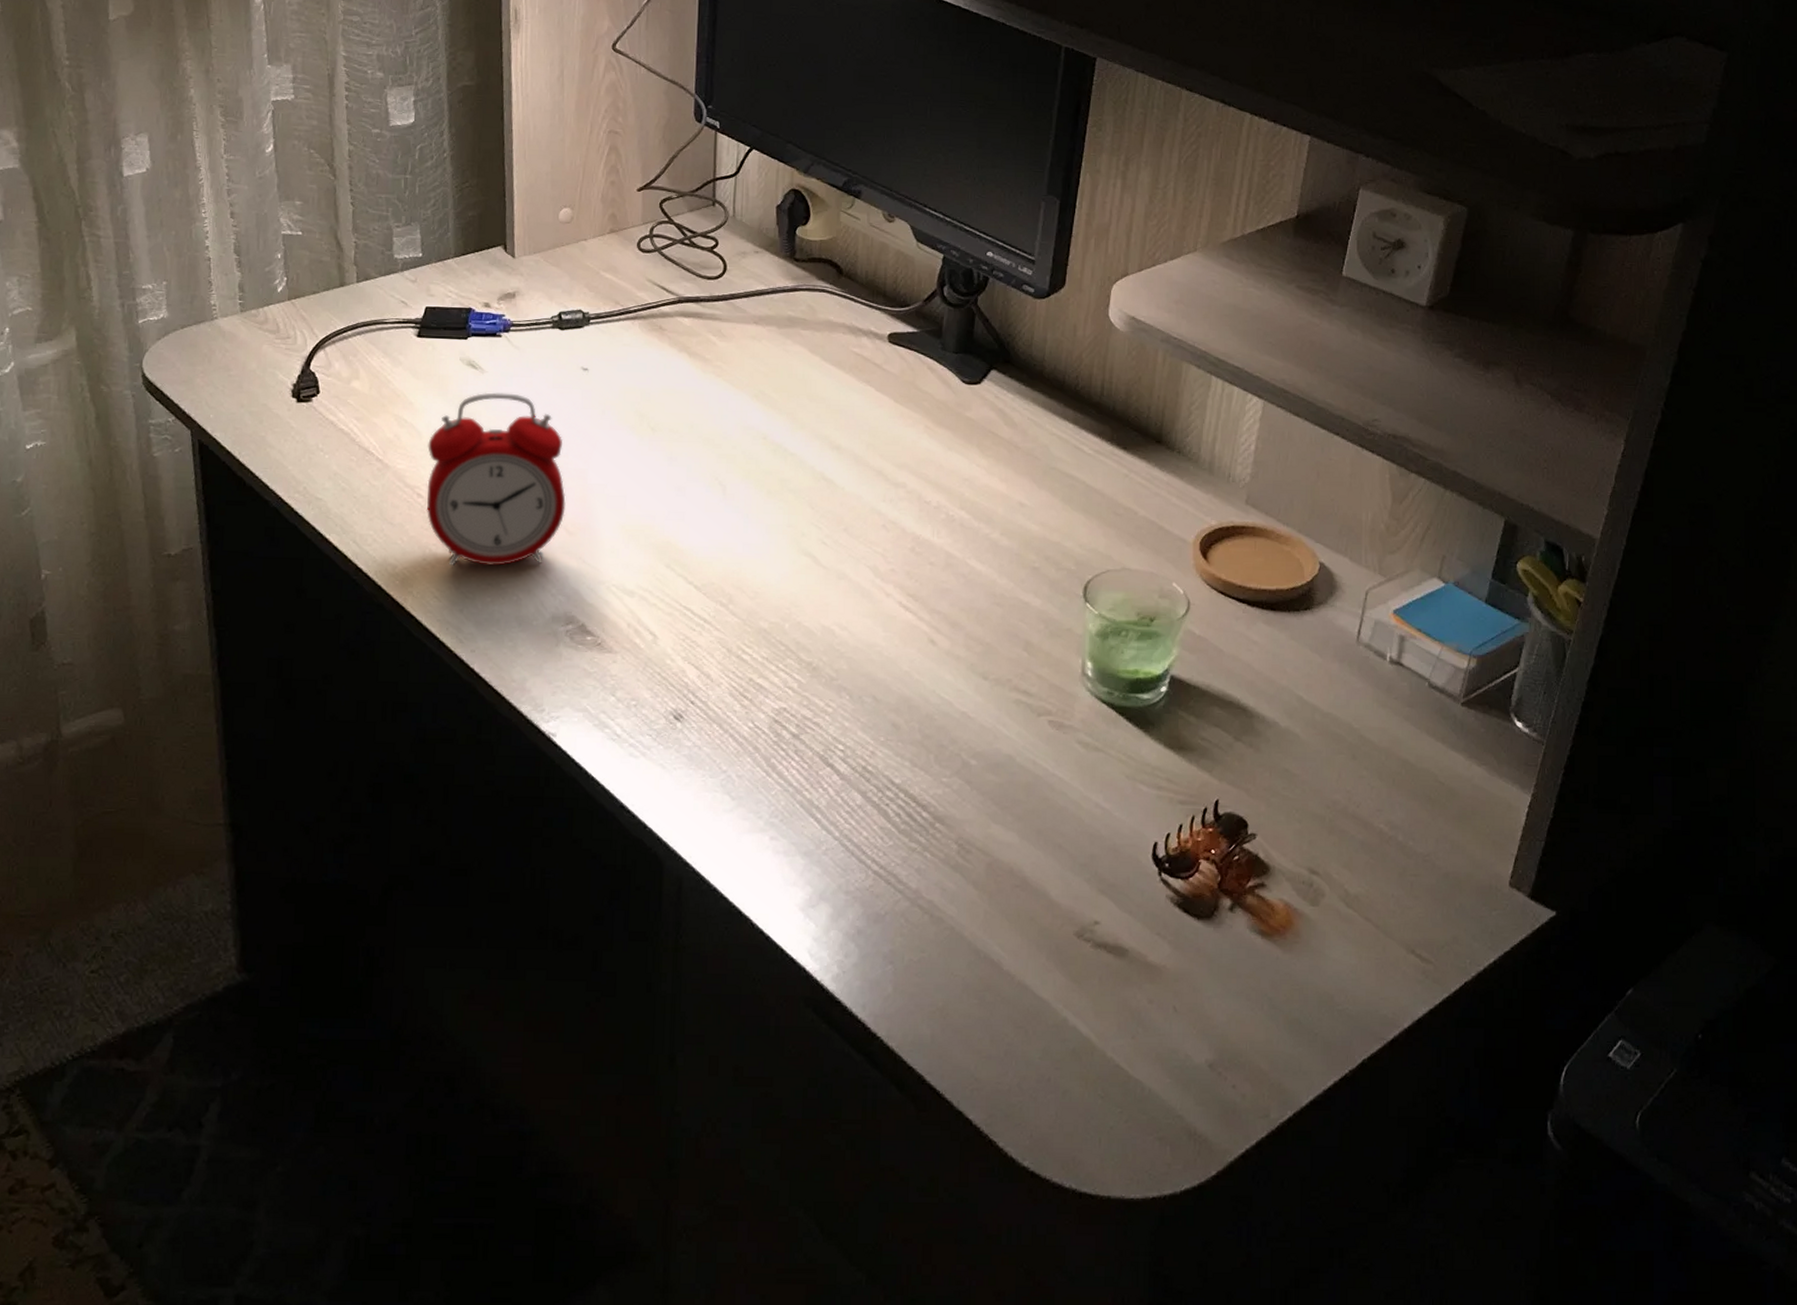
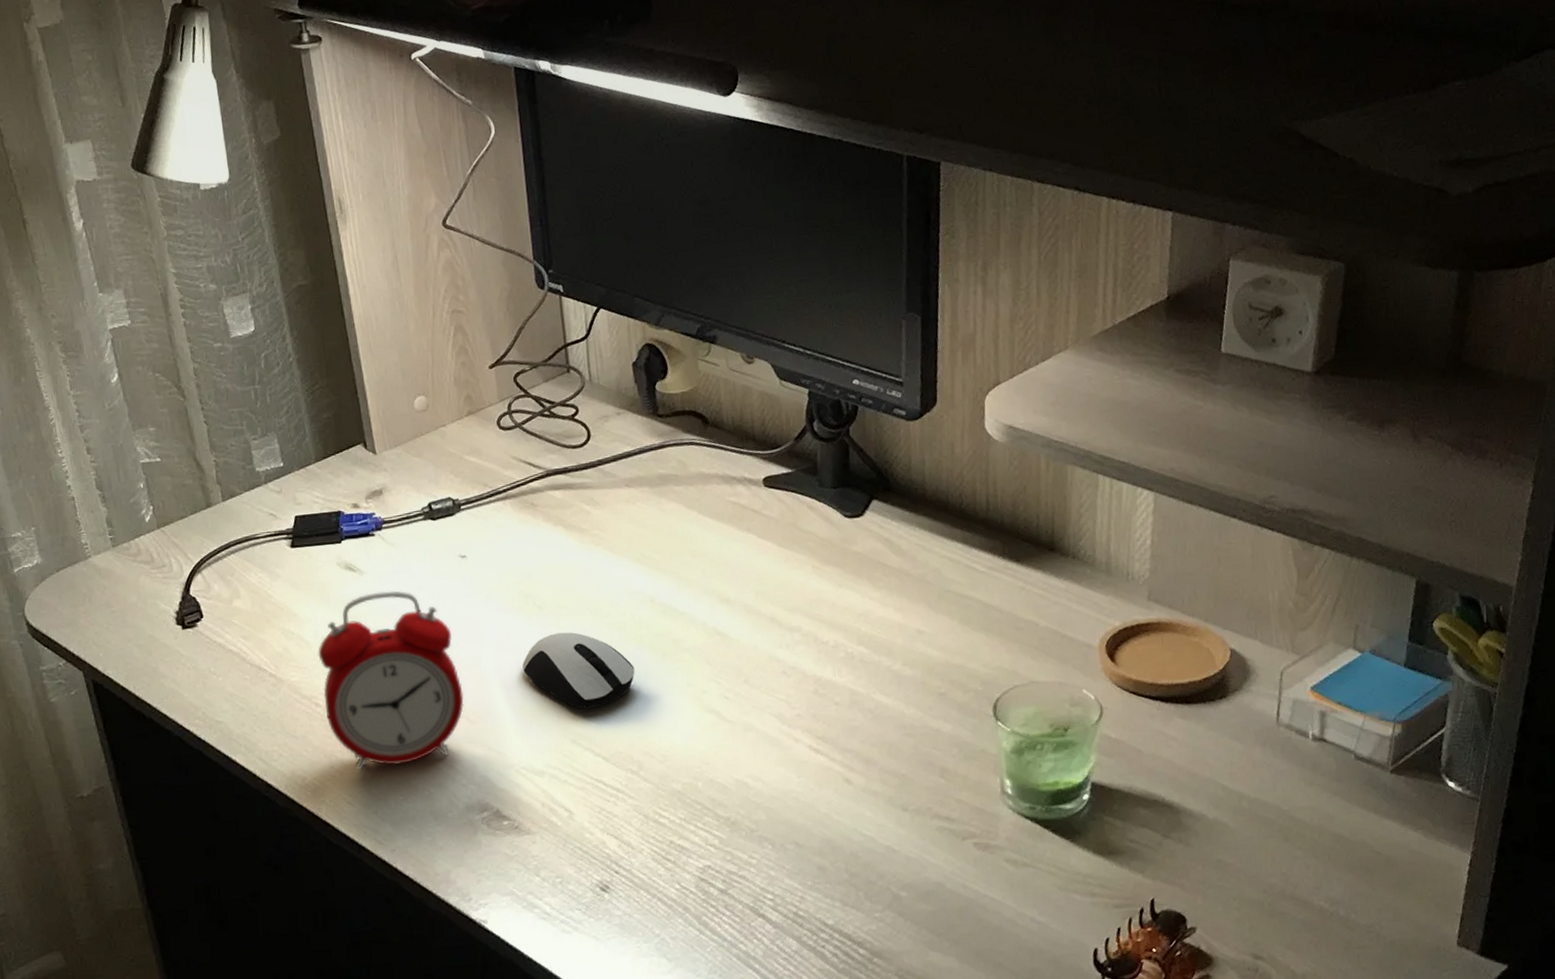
computer mouse: none [628,456,738,535] -> present [522,632,635,709]

